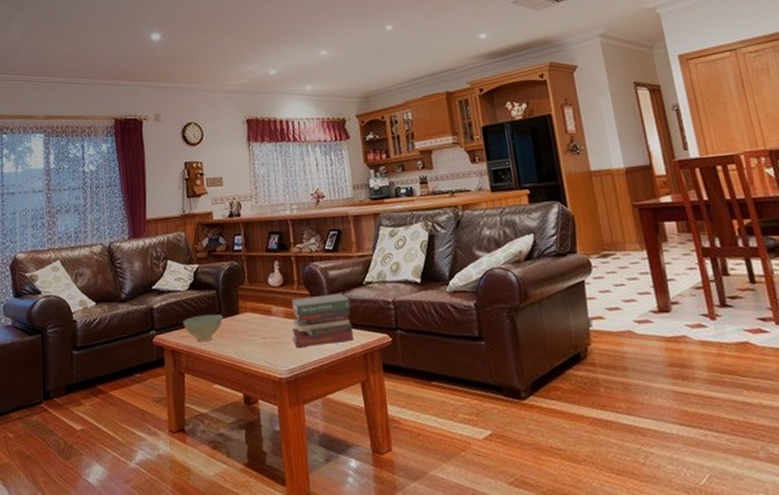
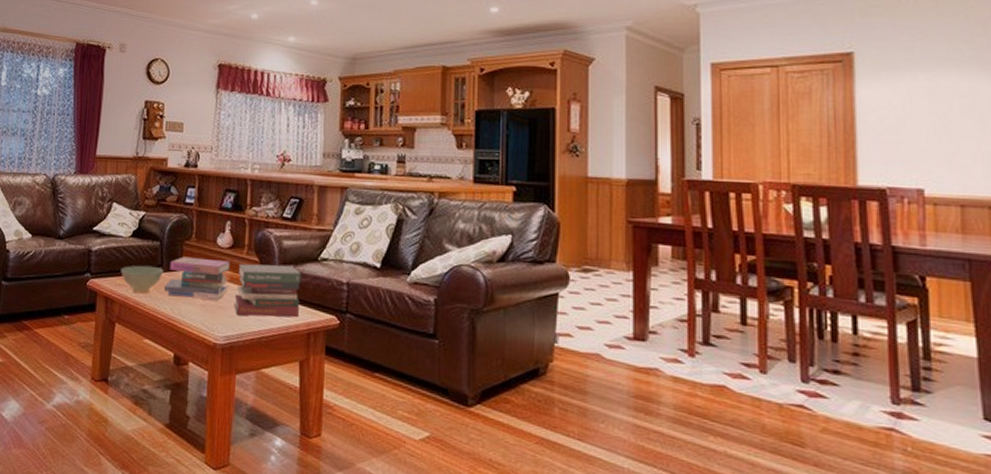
books: none [226,298,285,340] -> present [164,256,230,300]

